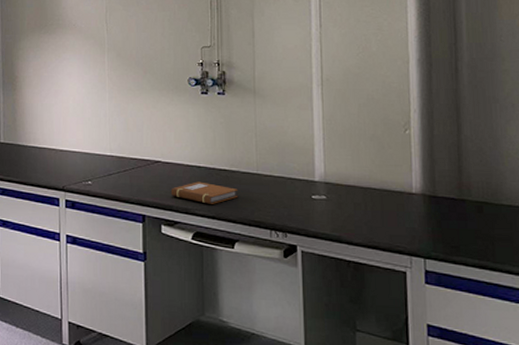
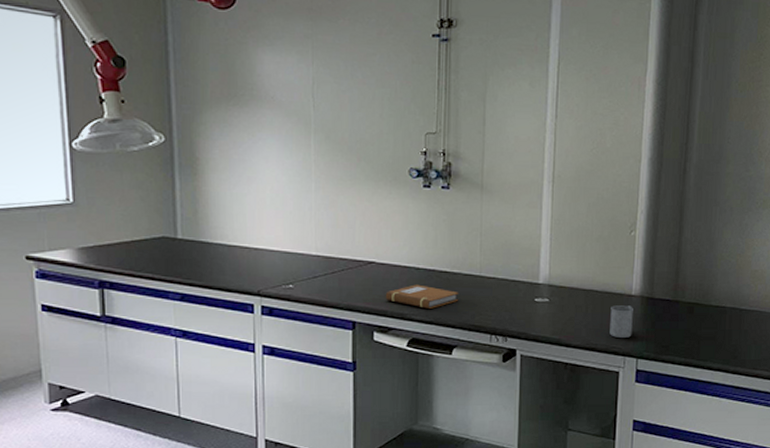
mug: none [391,203,417,238] -> present [610,305,633,339]

